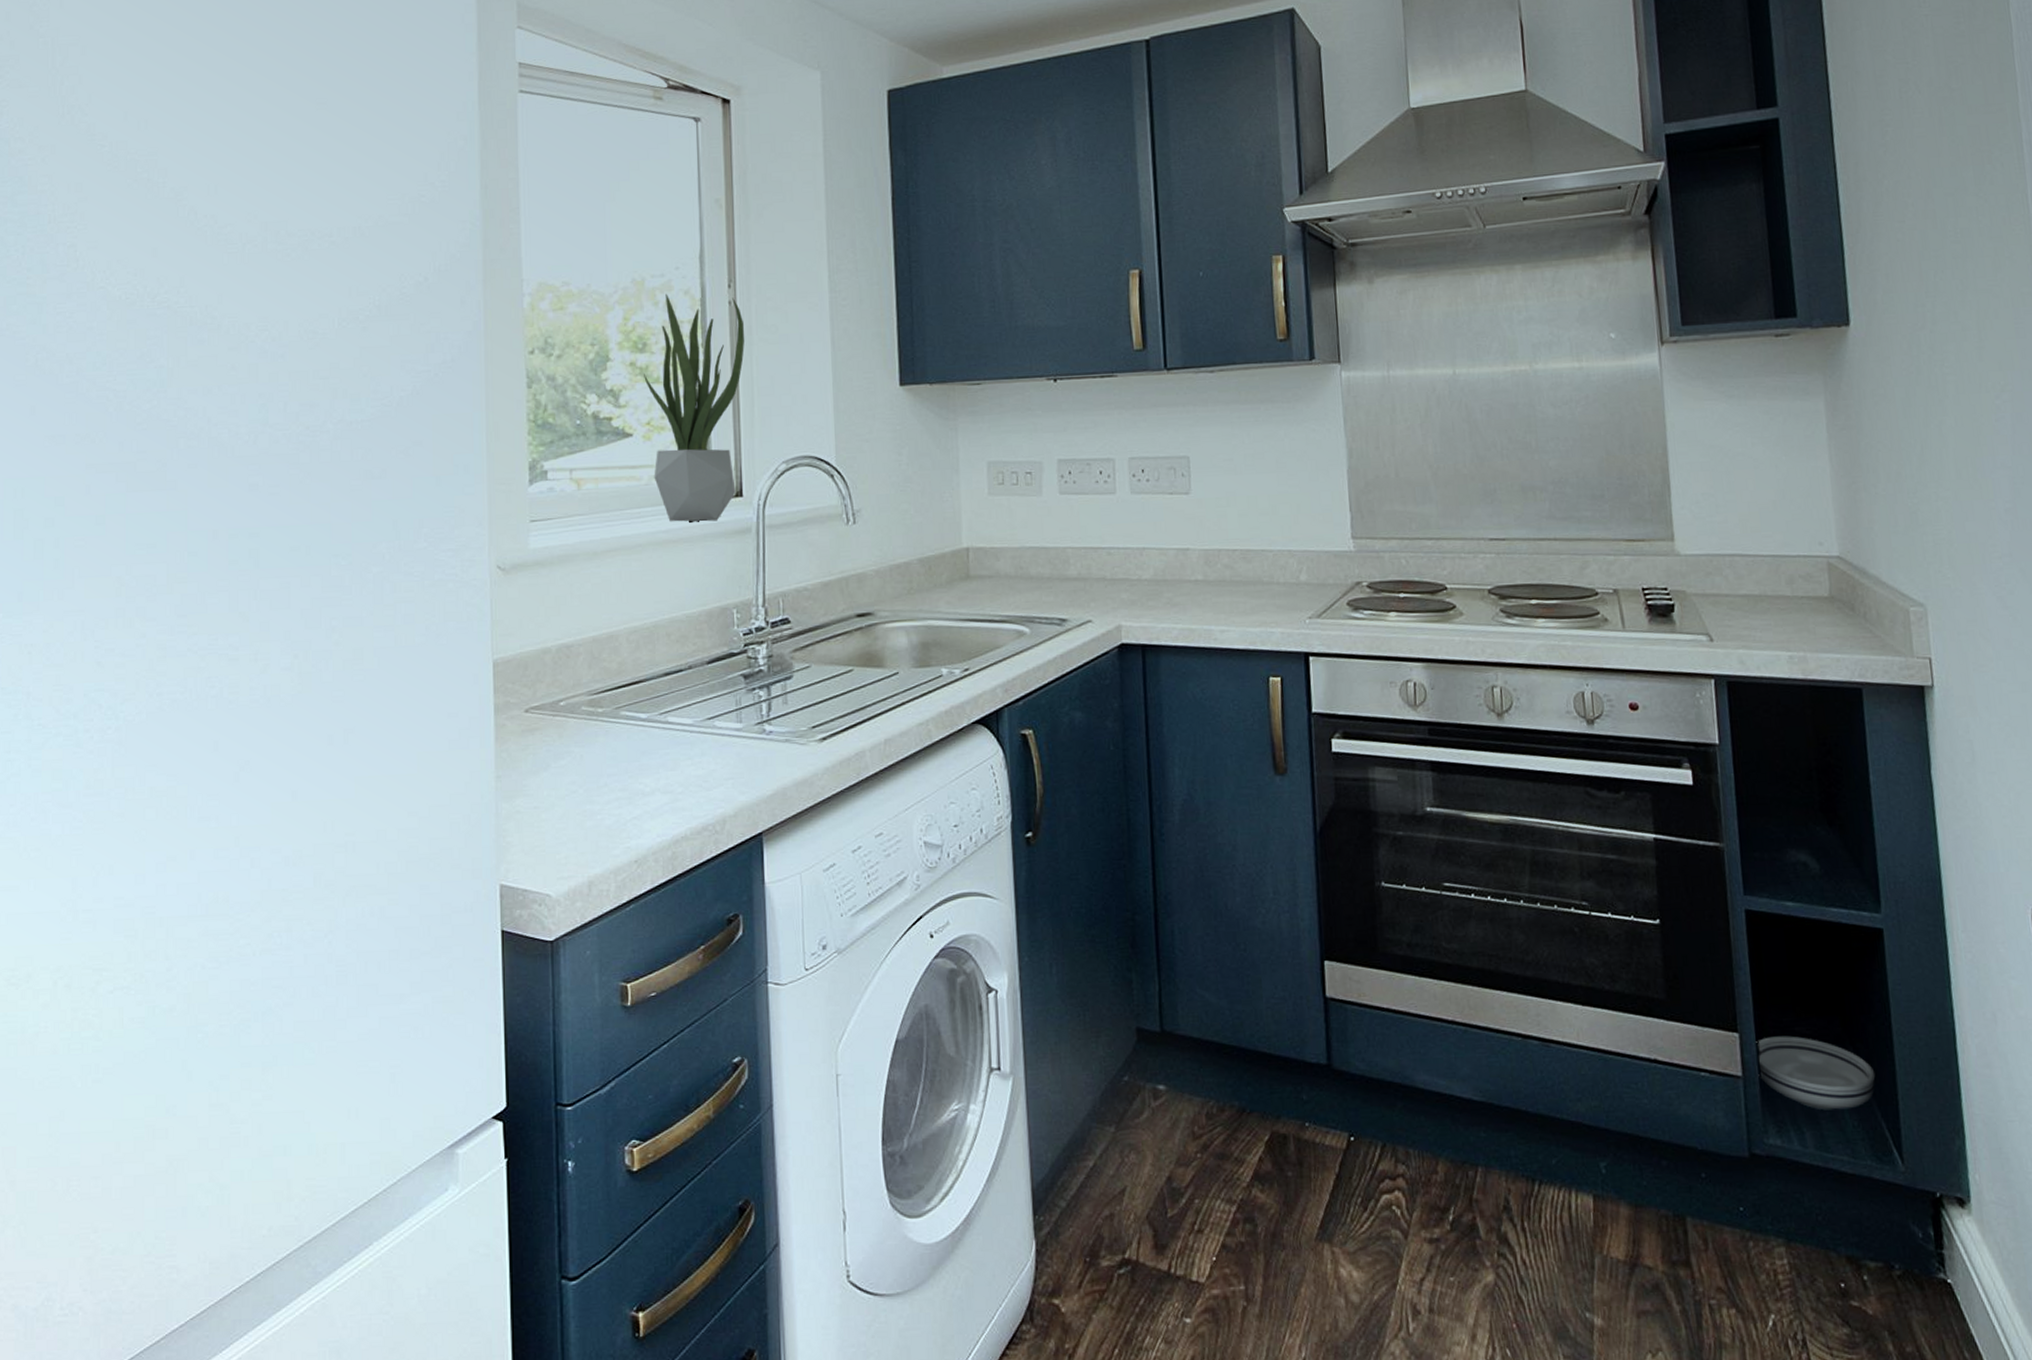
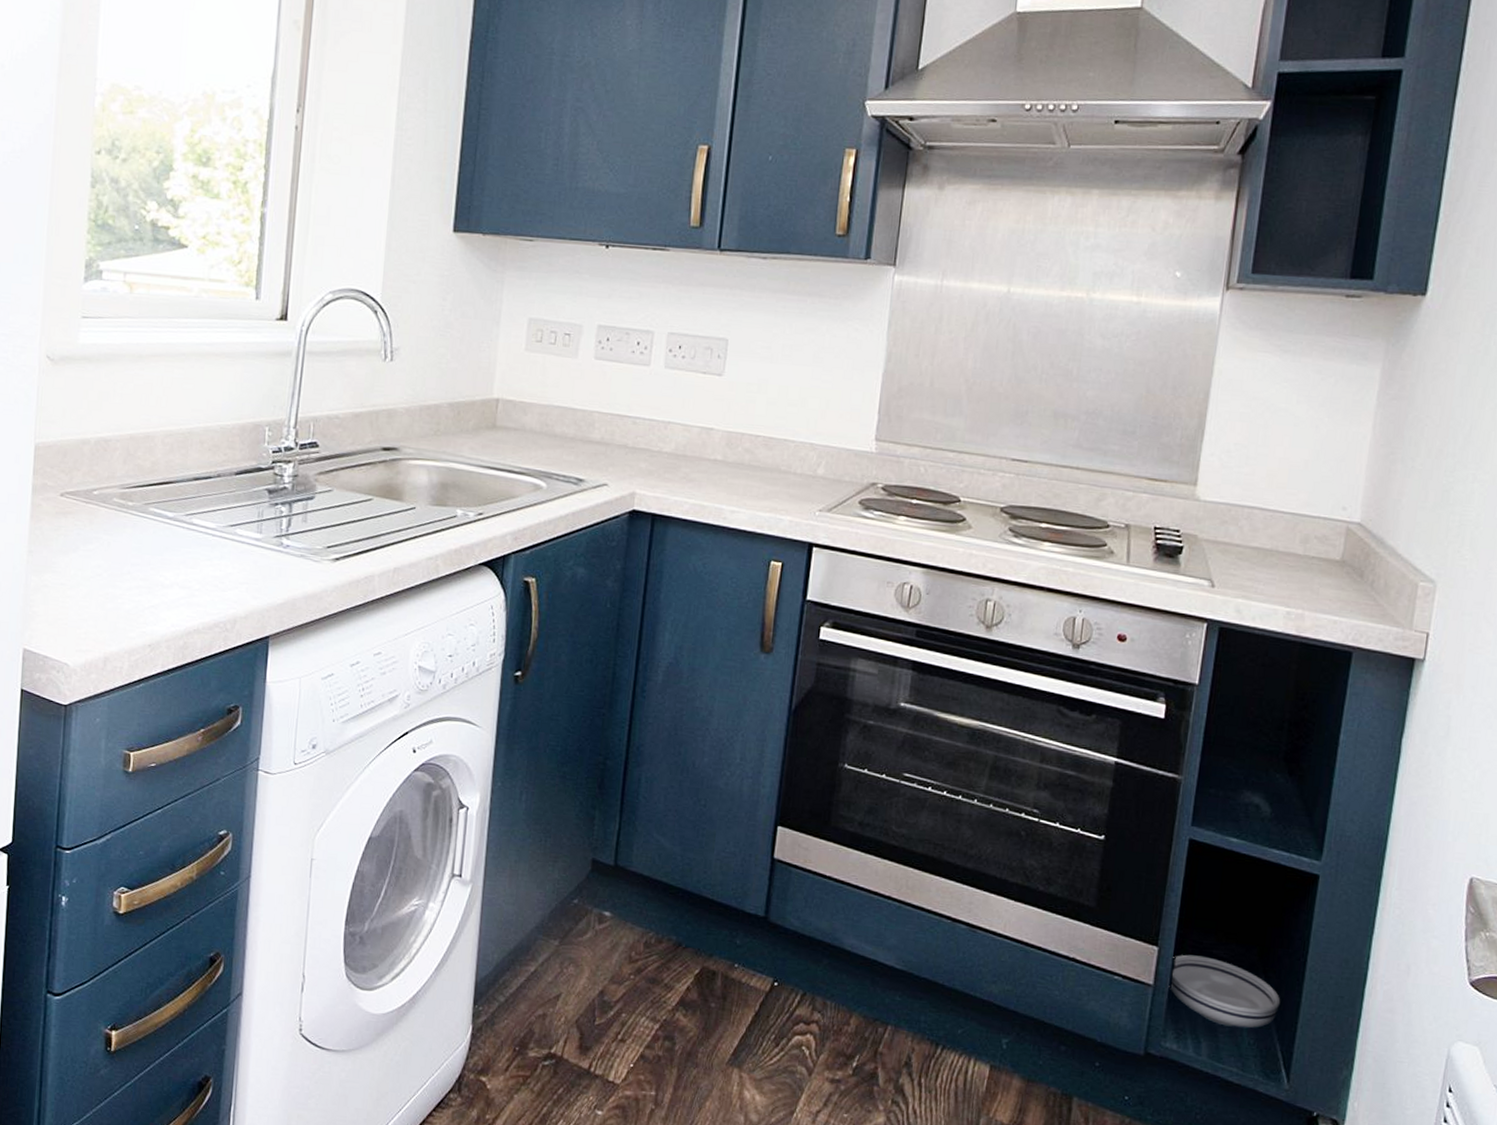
potted plant: present [642,293,744,522] -> none [203,110,308,341]

